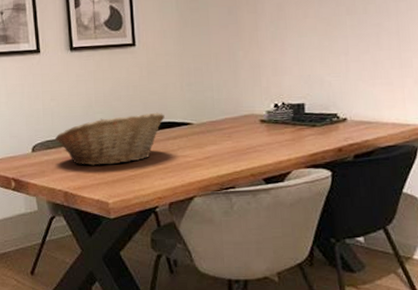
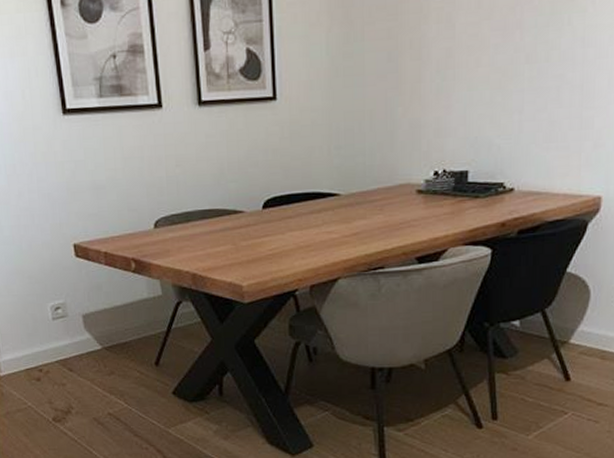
fruit basket: present [55,112,165,166] -> none [182,181,308,244]

